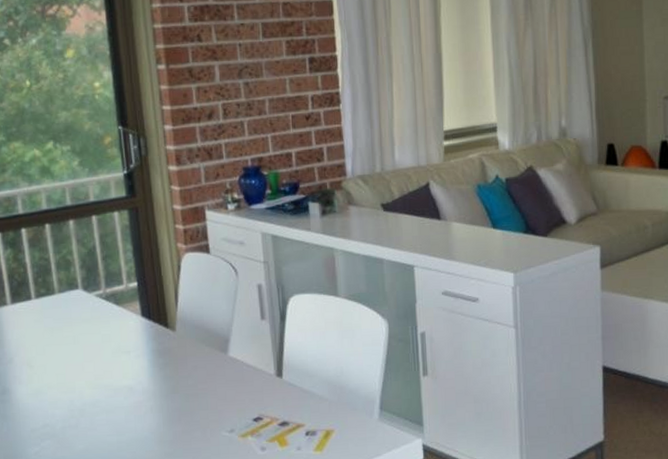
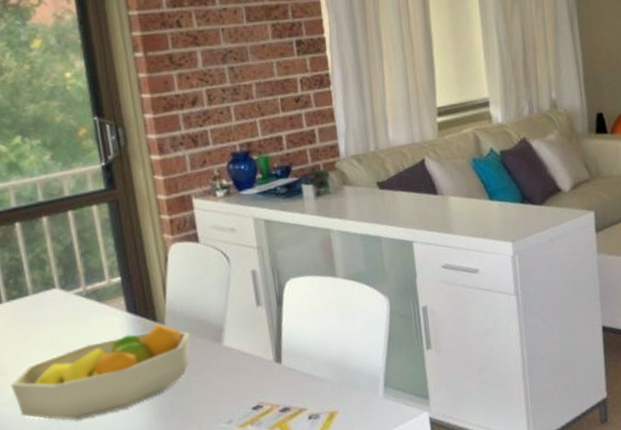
fruit bowl: none [36,329,199,416] -> present [10,323,191,420]

